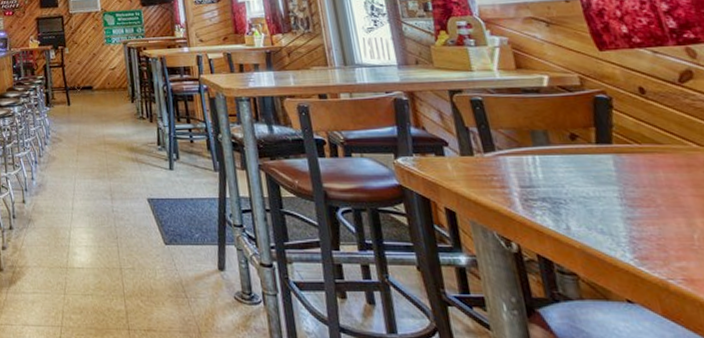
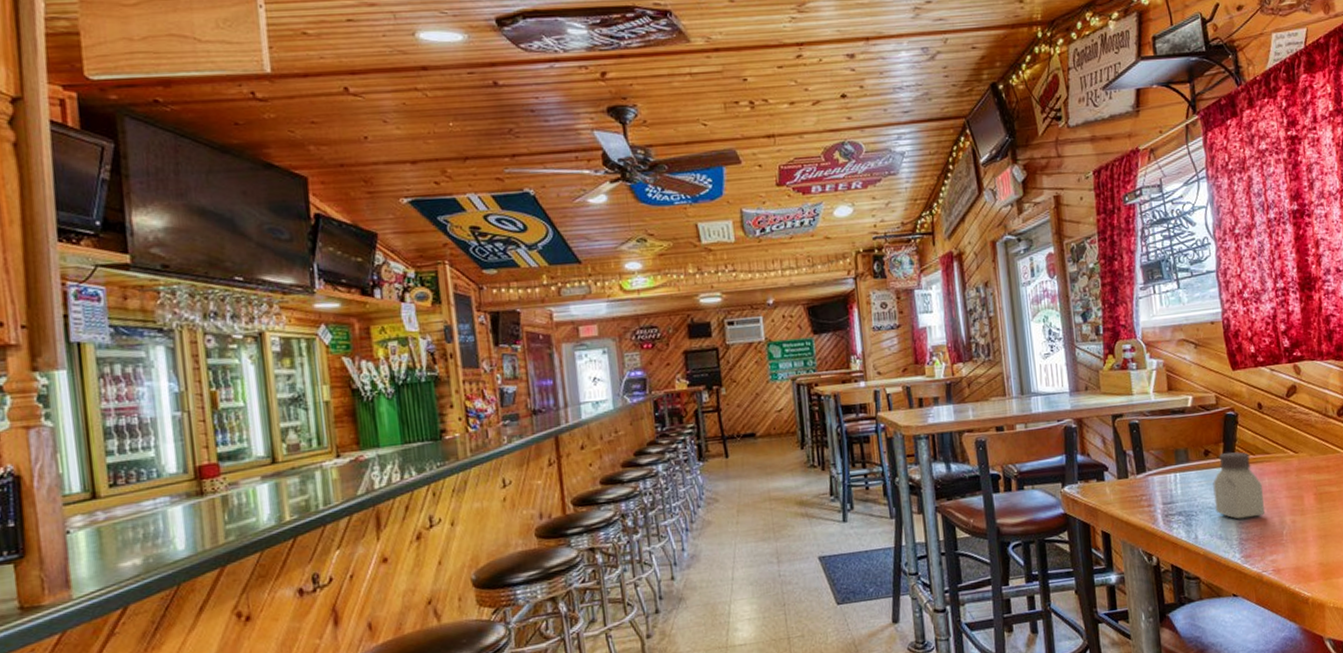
saltshaker: none [585,138,665,214] -> present [1213,452,1266,520]

